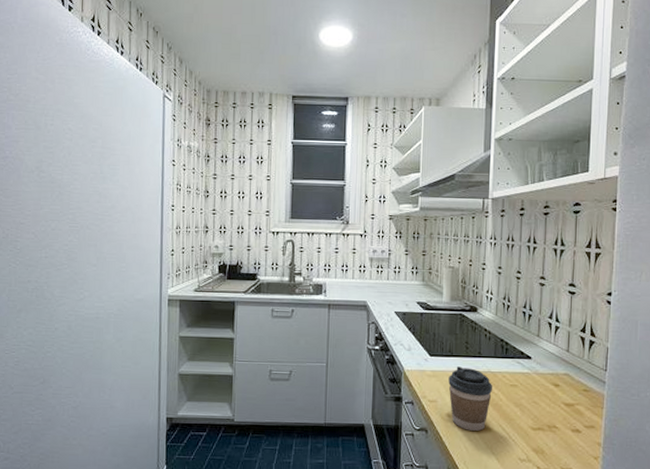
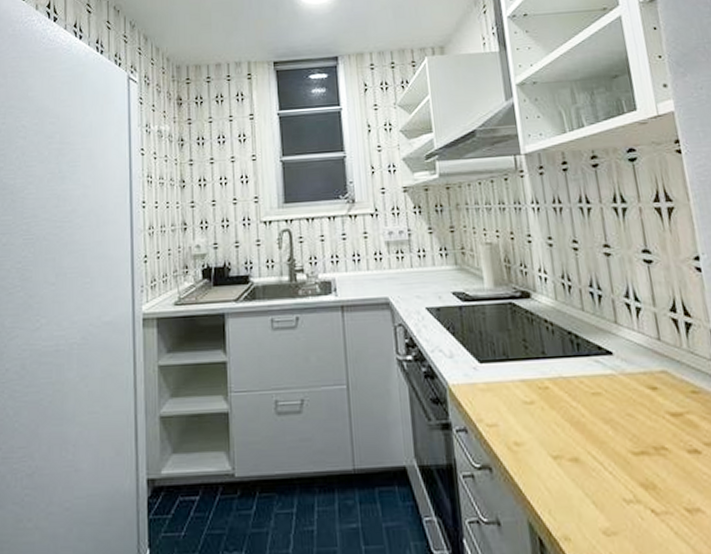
coffee cup: present [448,366,493,432] -> none [508,373,570,465]

